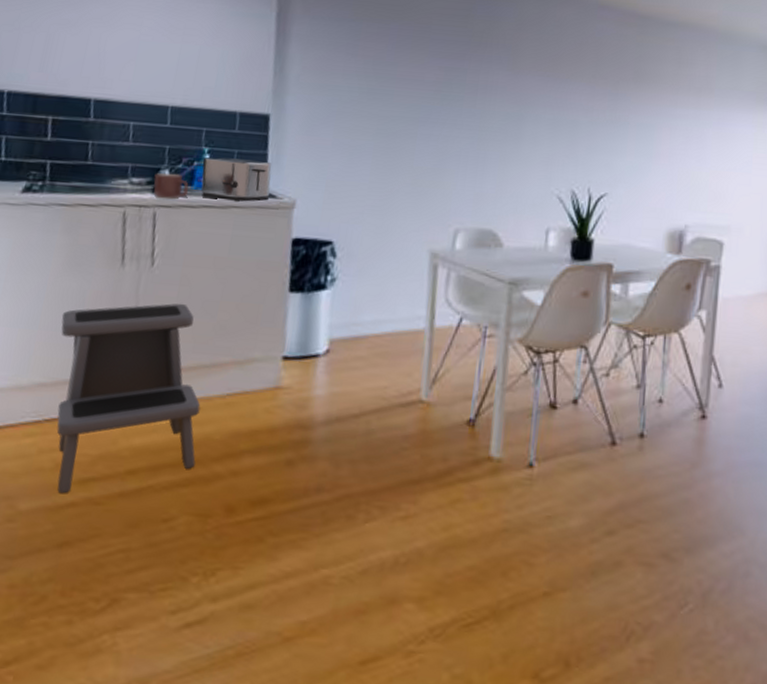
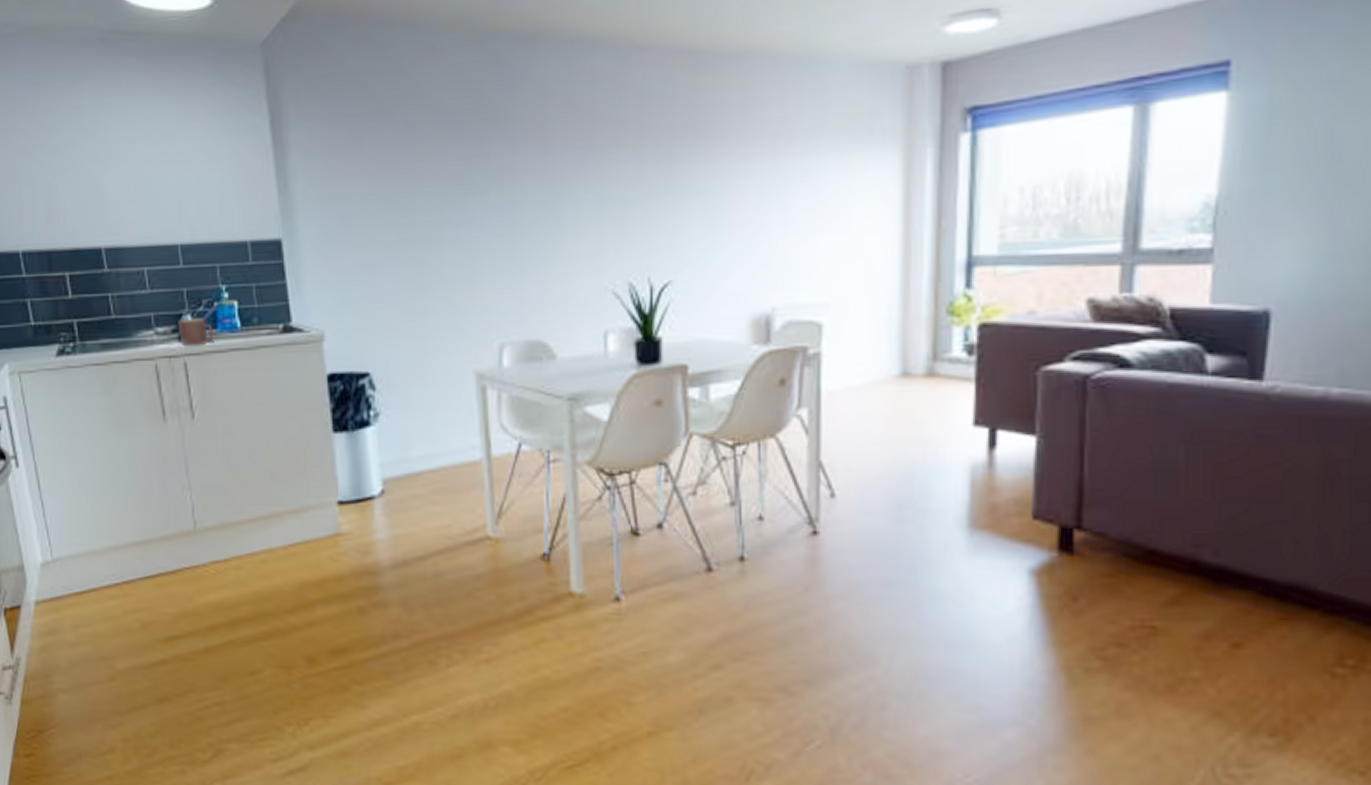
step stool: present [56,303,201,494] -> none [118,454,270,652]
toaster: present [201,157,272,203] -> none [222,292,297,342]

